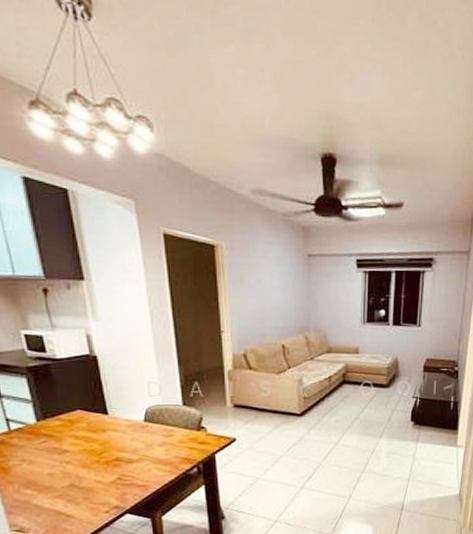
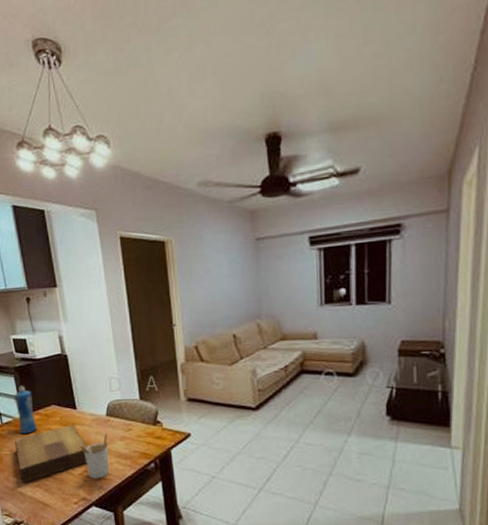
squeeze bottle: none [25,388,58,442] -> present [13,385,37,435]
cutting board: none [27,431,121,494] -> present [15,425,88,482]
utensil holder: none [111,438,147,486] -> present [79,432,110,479]

